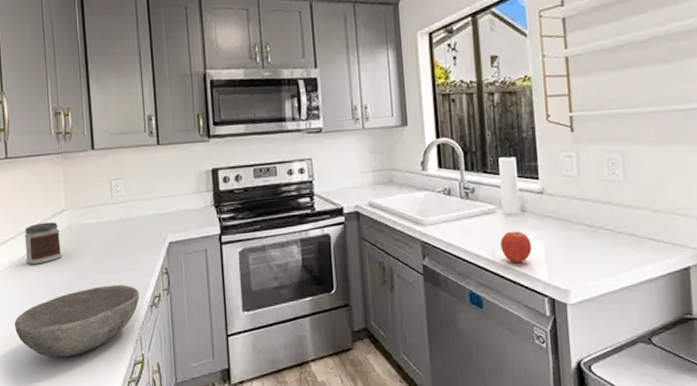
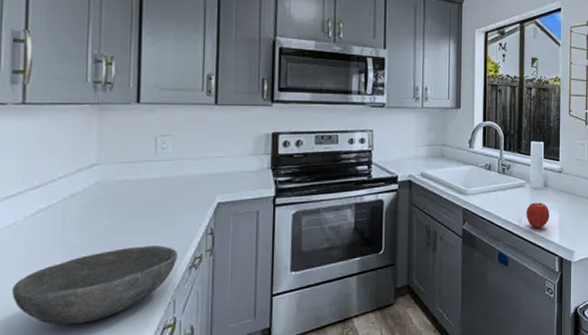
jar: present [24,222,62,265] -> none [37,177,86,223]

